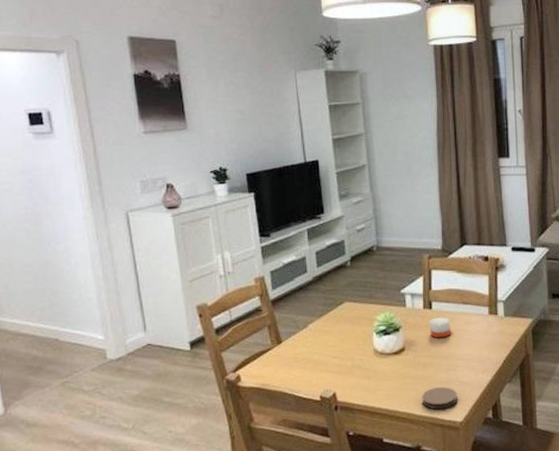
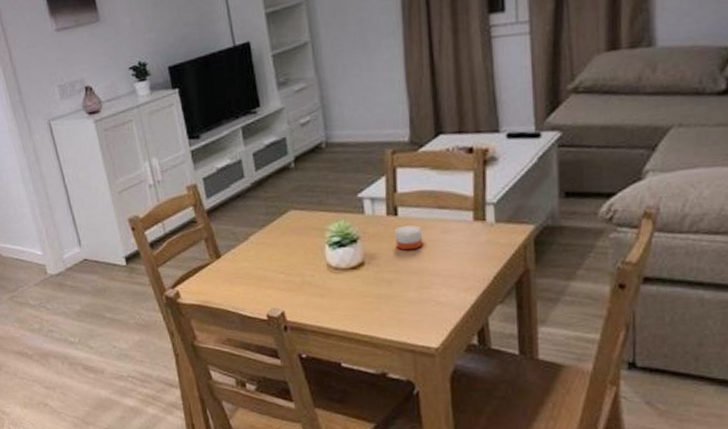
coaster: present [421,387,457,410] -> none [386,307,432,333]

